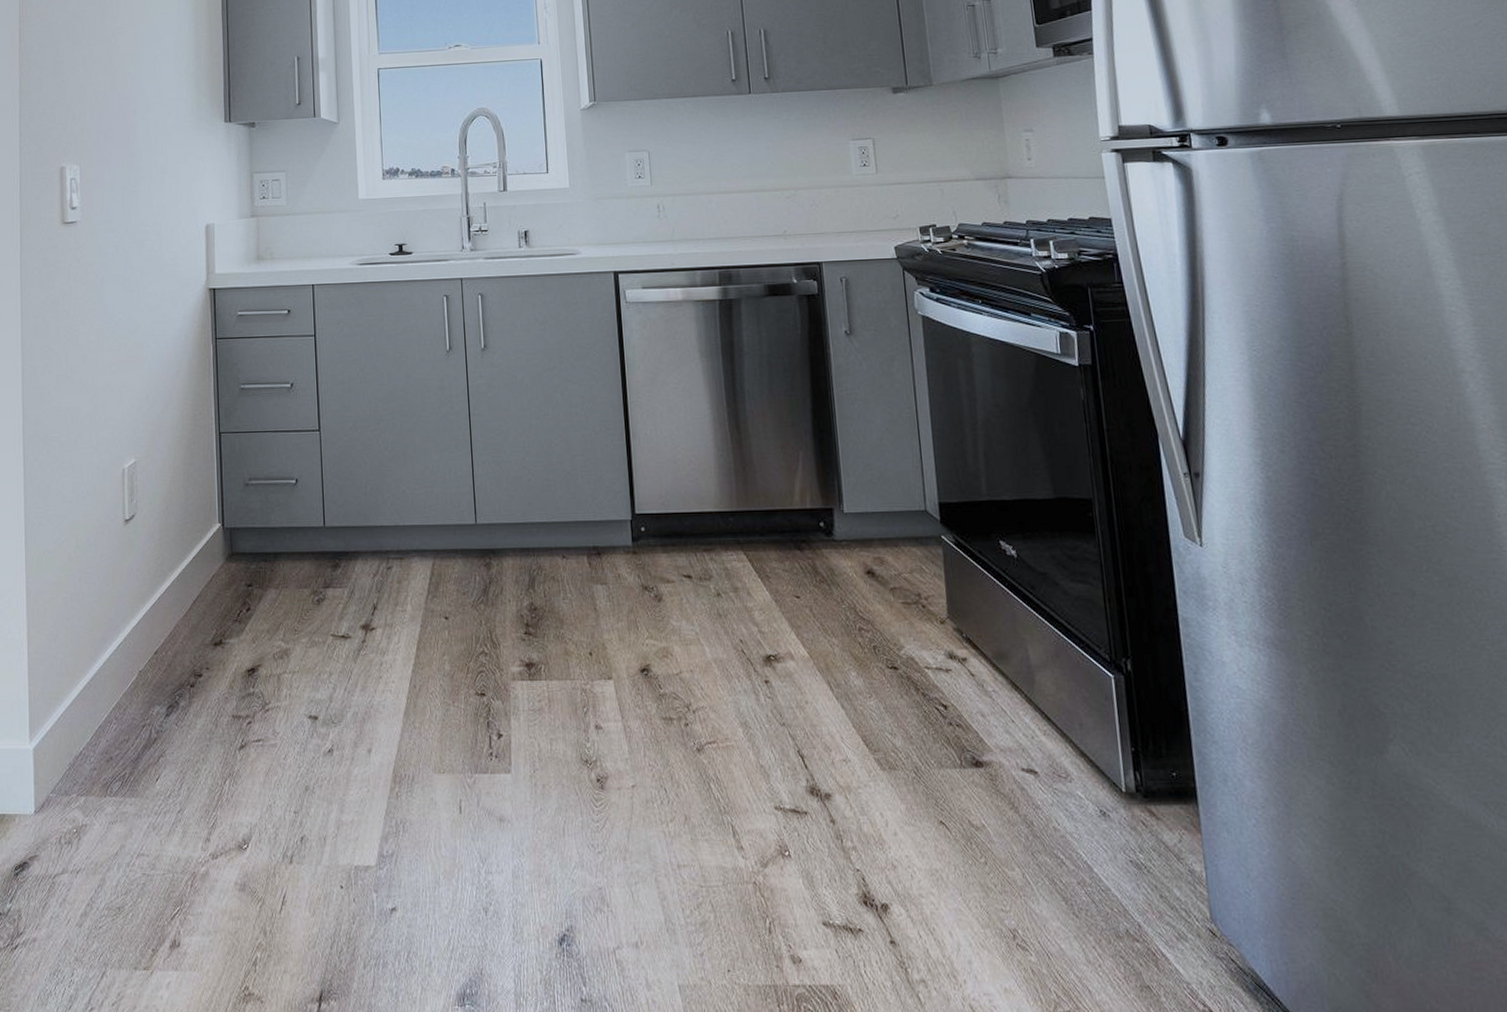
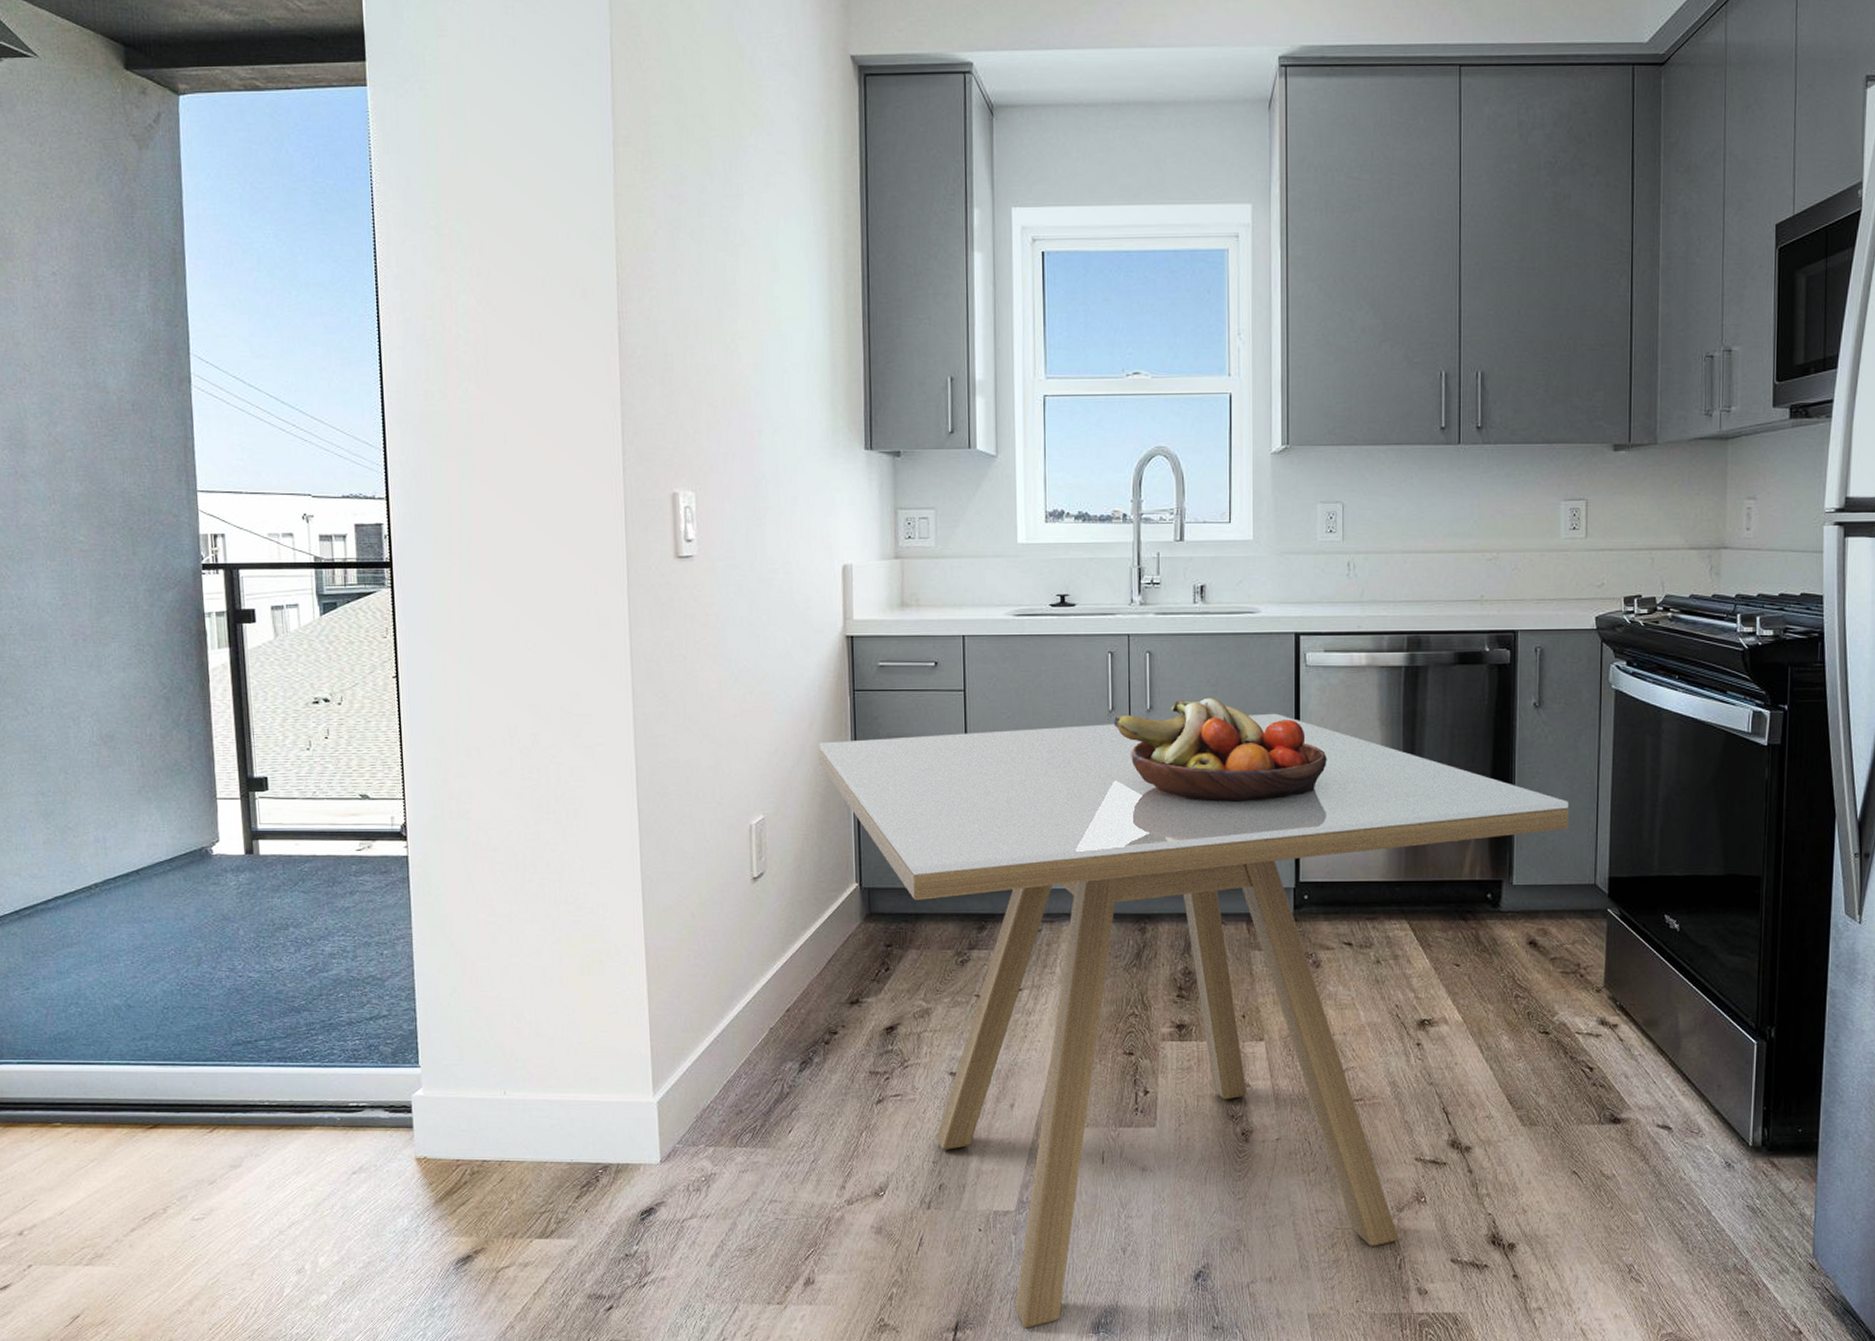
dining table: none [185,348,892,1000] -> present [819,713,1569,1329]
fruit bowl: none [451,335,653,436] -> present [1113,697,1327,802]

